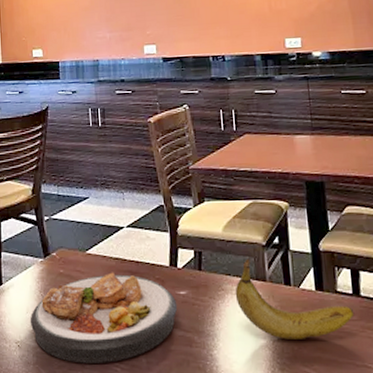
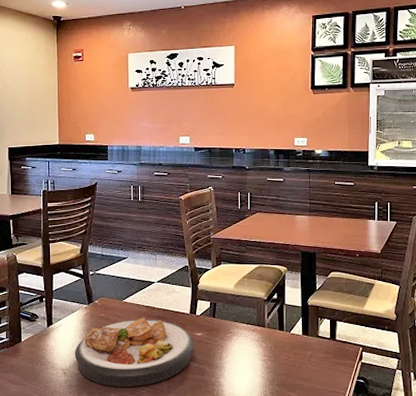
fruit: present [235,257,355,339] -> none [240,308,330,371]

